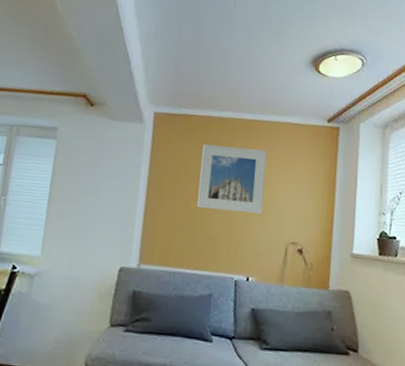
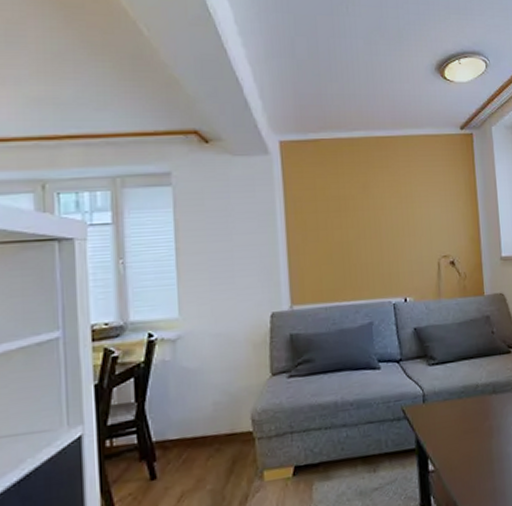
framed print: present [197,144,267,214] -> none [338,167,410,237]

